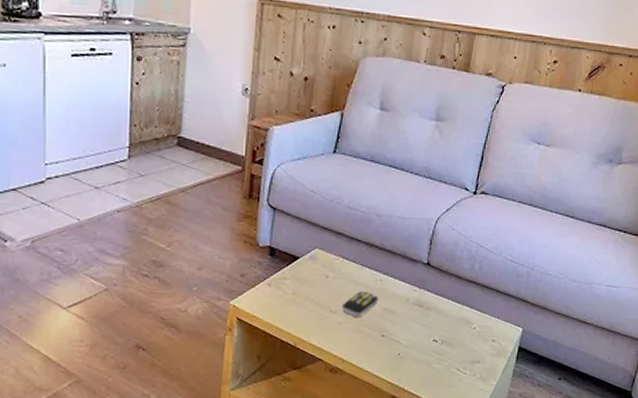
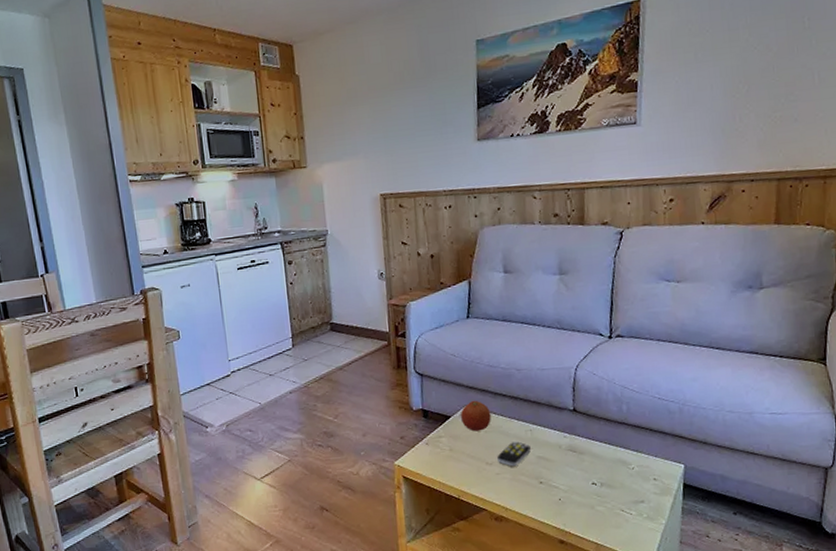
fruit: none [310,242,343,276] -> present [461,400,491,432]

